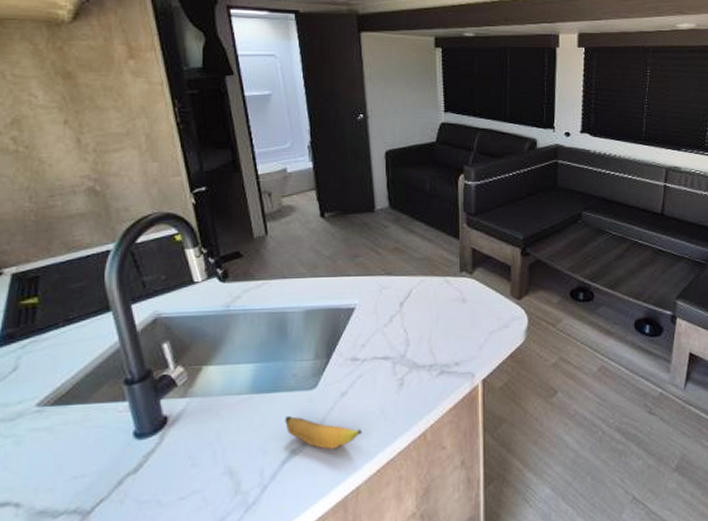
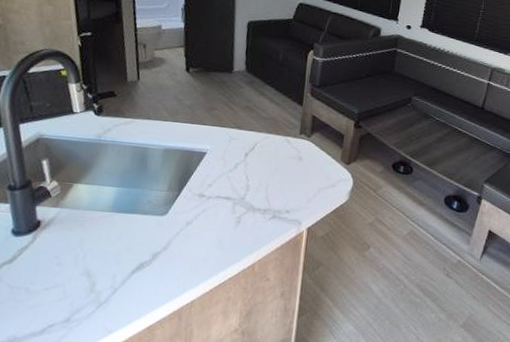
banana: present [285,416,362,449] -> none [137,235,201,267]

